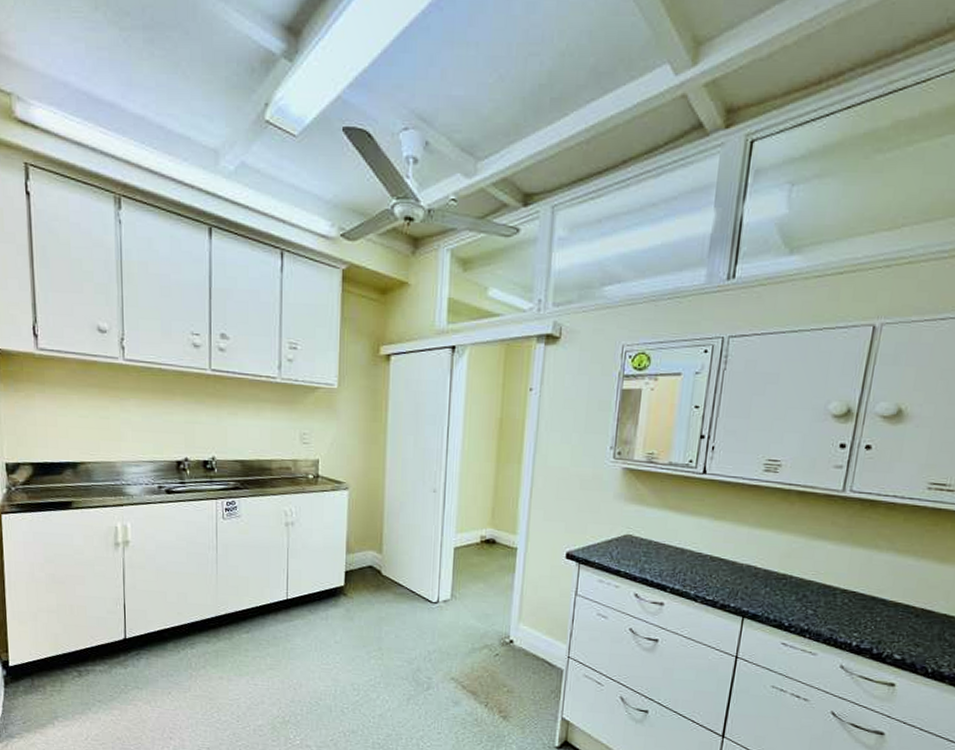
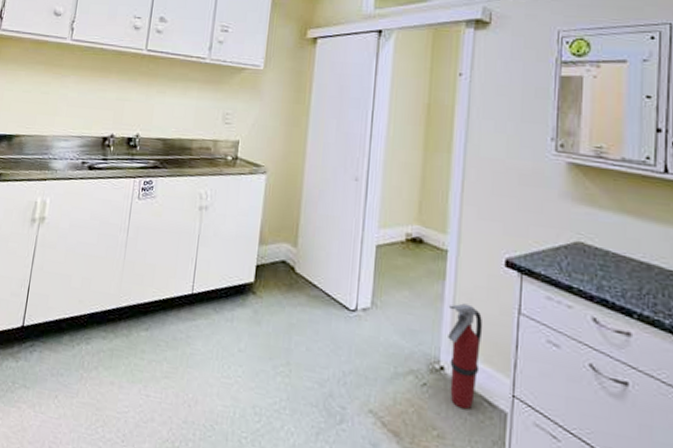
fire extinguisher: none [516,590,546,670] -> present [448,303,483,410]

